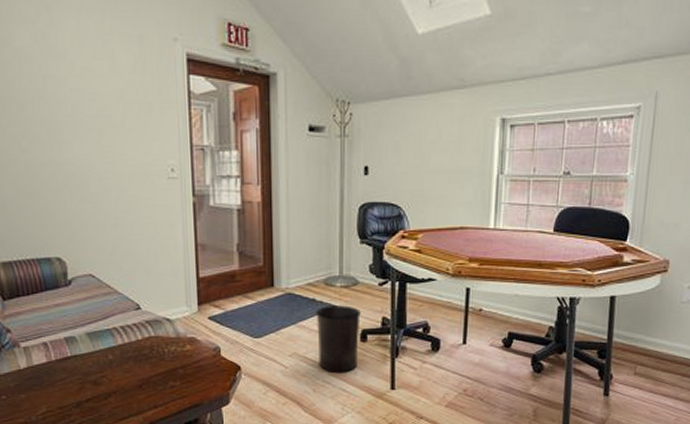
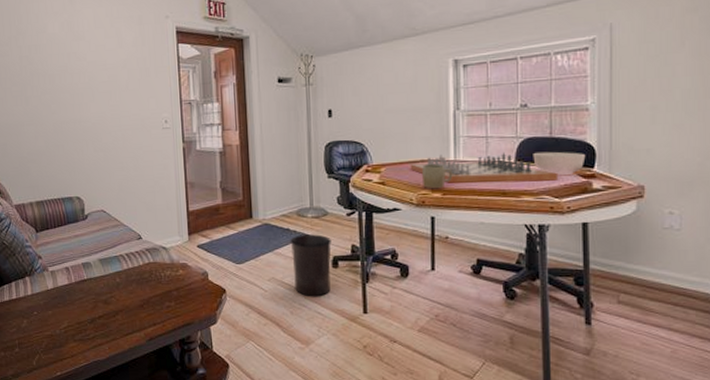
chessboard: none [448,222,593,254] -> present [410,152,559,183]
mug: none [459,231,491,259] -> present [421,163,453,189]
bowl: none [570,223,620,249] -> present [533,151,586,176]

